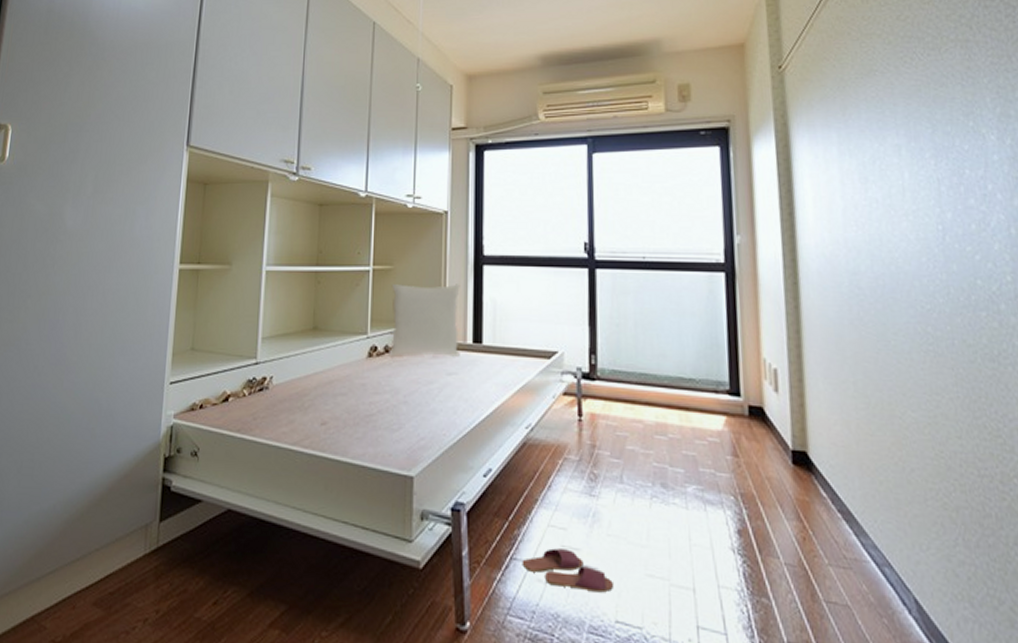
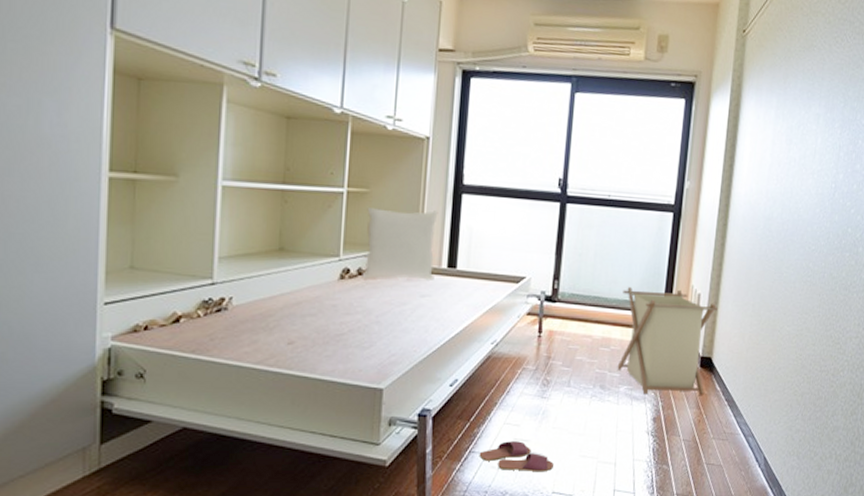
laundry basket: none [675,362,805,504] -> present [617,287,718,396]

